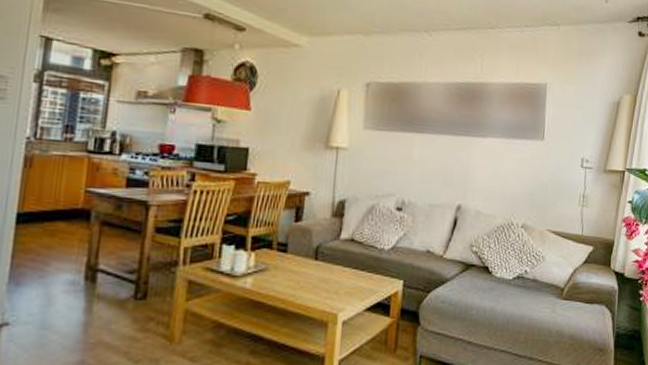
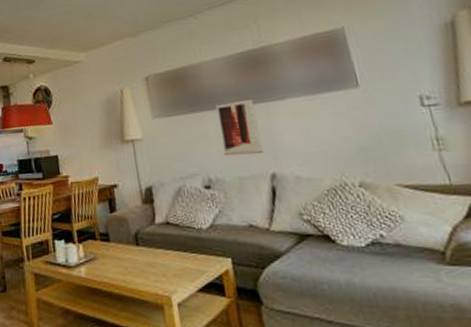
wall art: none [422,127,461,184] -> present [215,97,263,156]

